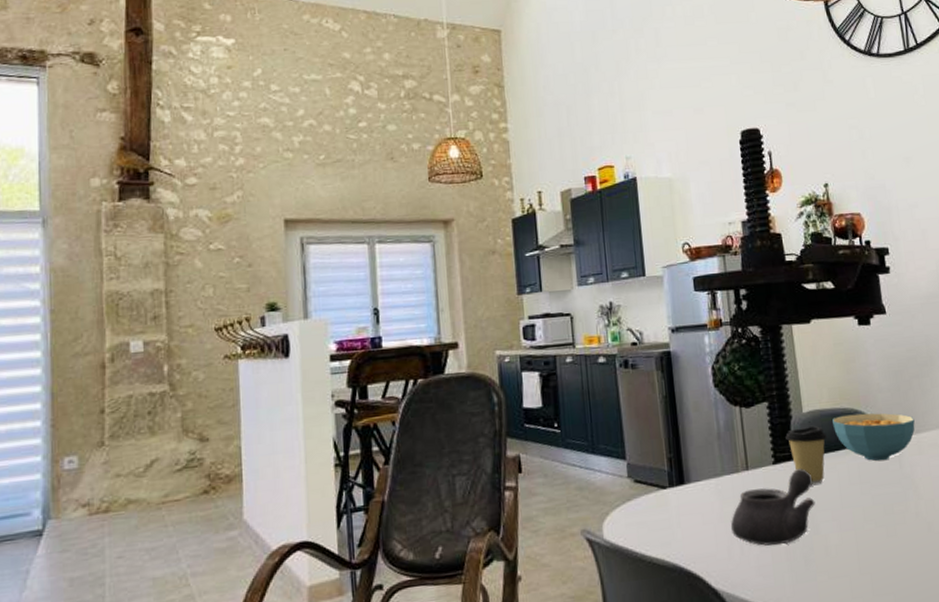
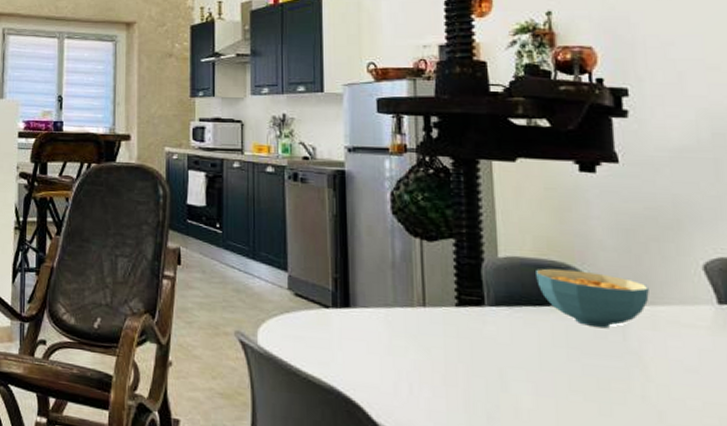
teapot: present [730,469,816,546] -> none [399,316,506,394]
coffee cup: present [785,425,828,486] -> none [474,272,528,339]

